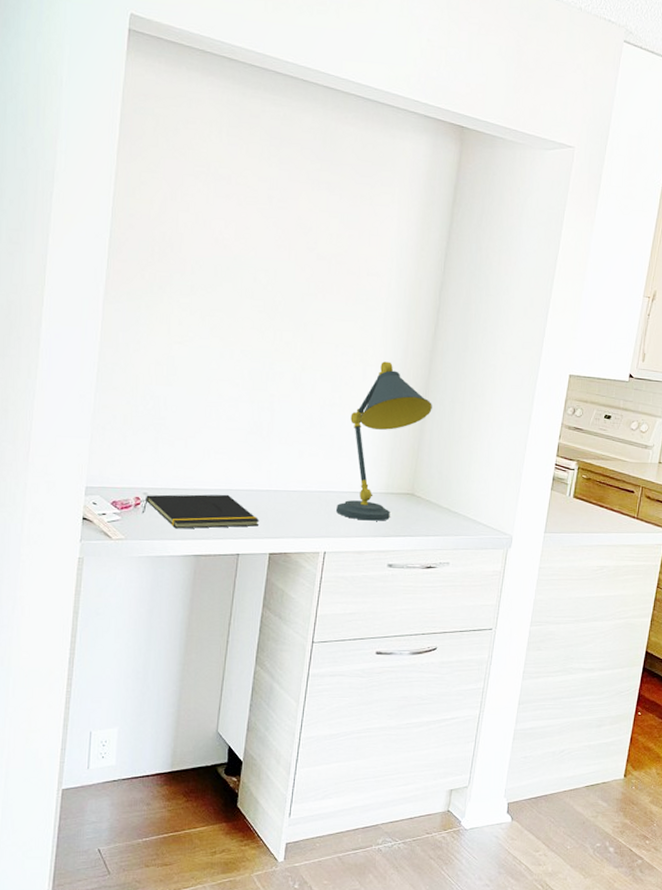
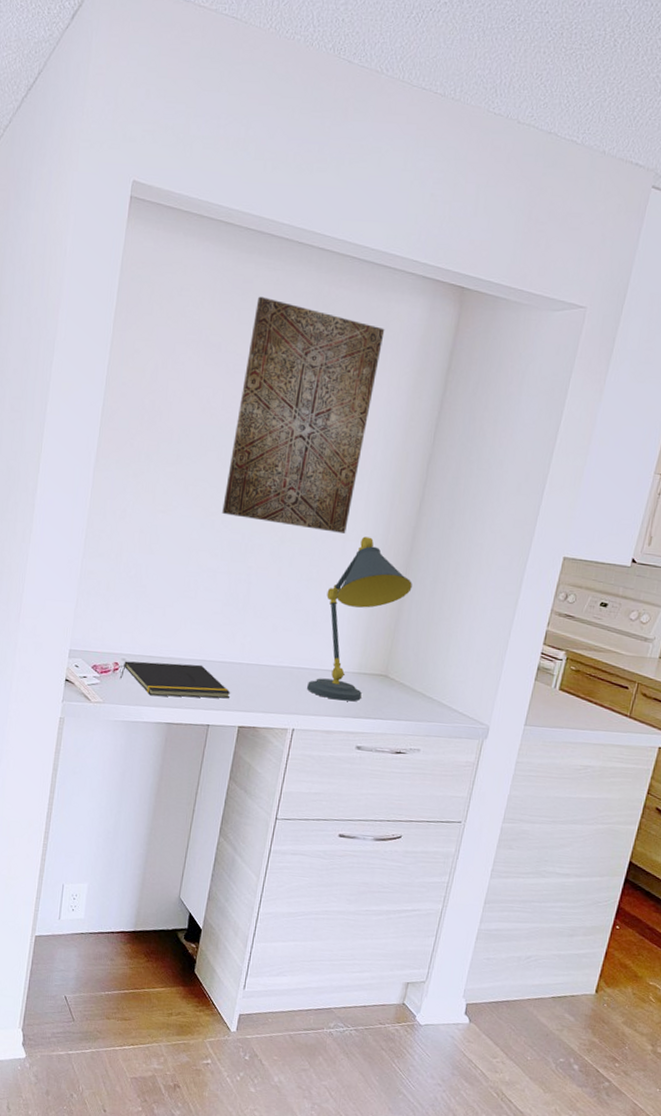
wall art: none [241,131,392,359] -> present [222,296,385,533]

